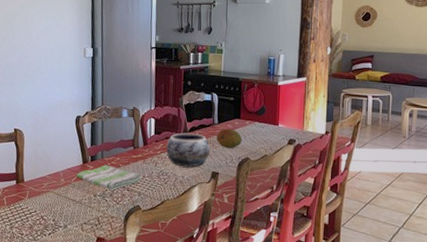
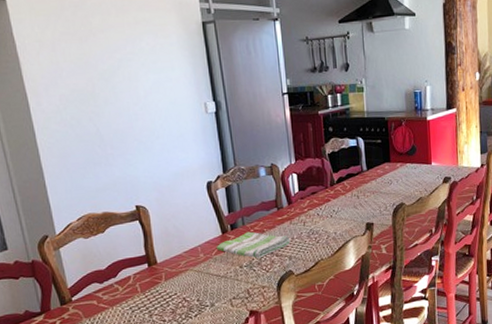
decorative bowl: present [166,133,211,167] -> none [313,184,362,222]
fruit: present [217,128,242,148] -> none [367,174,395,195]

